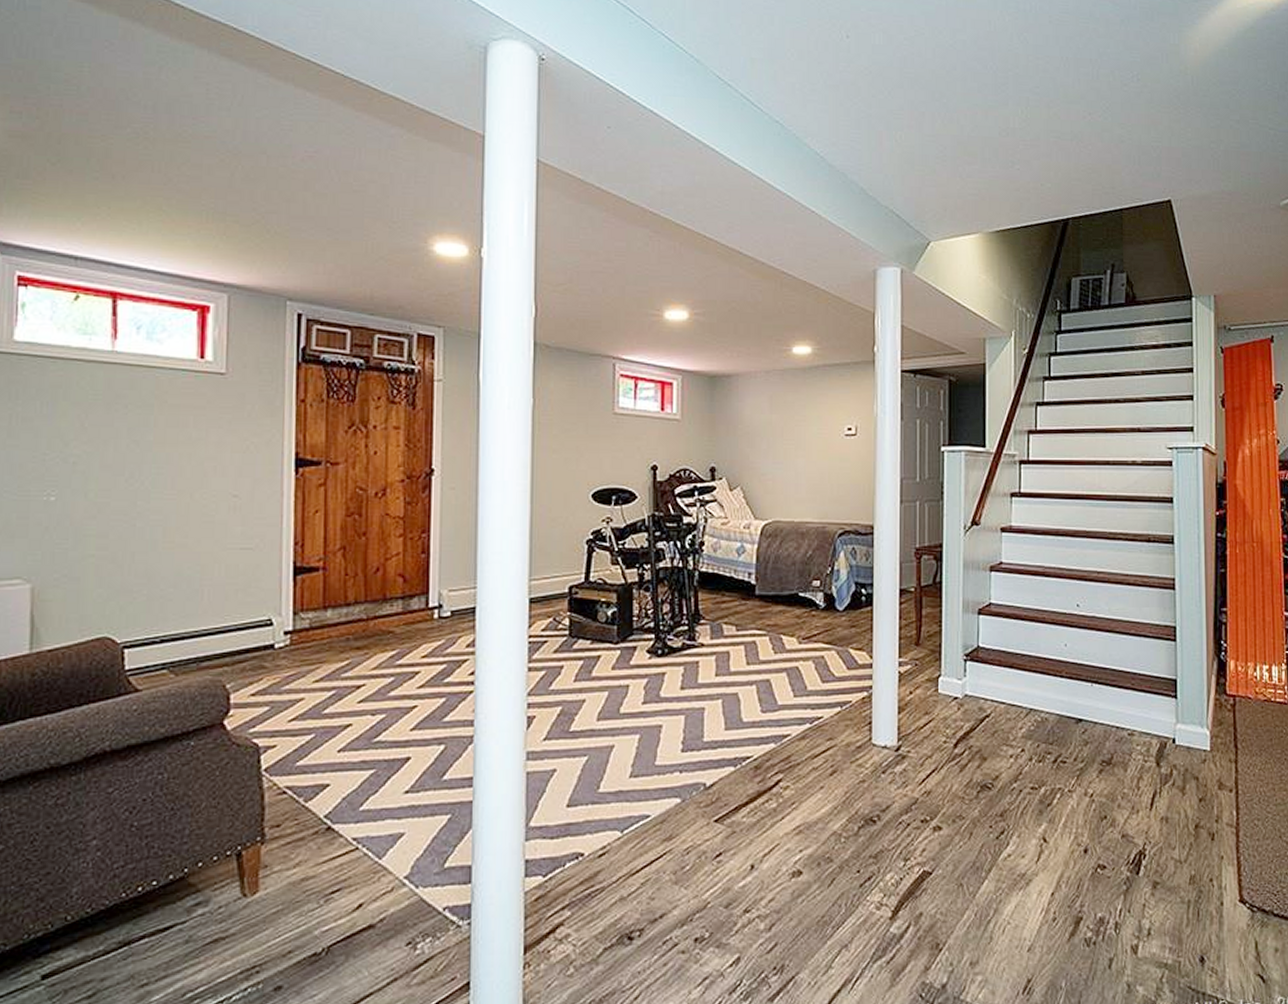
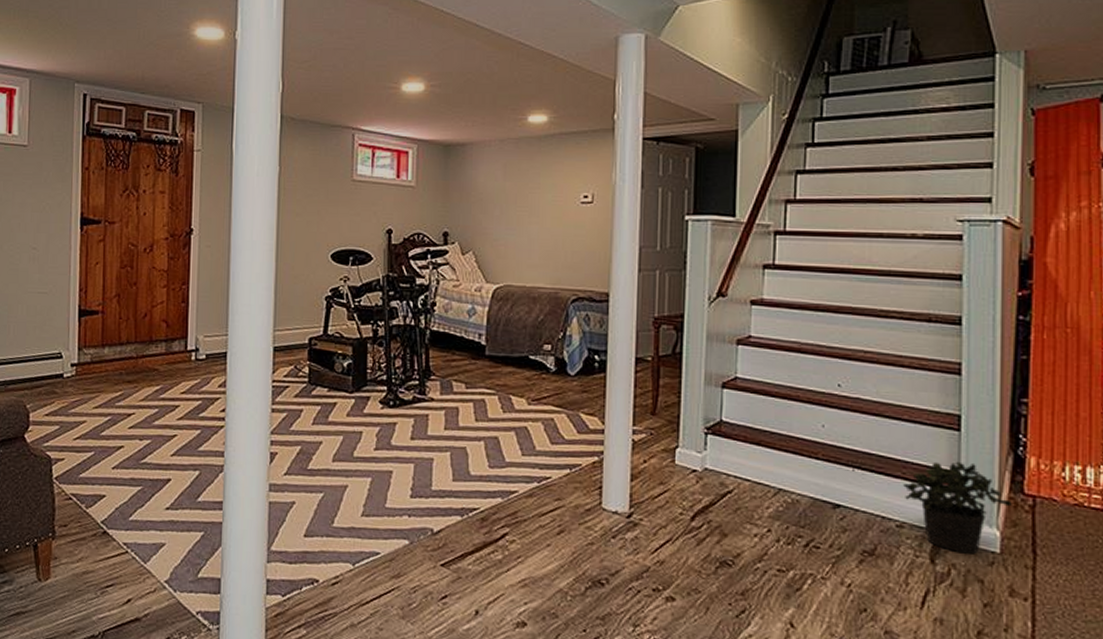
potted plant: none [1133,669,1218,754] -> present [903,461,1012,554]

